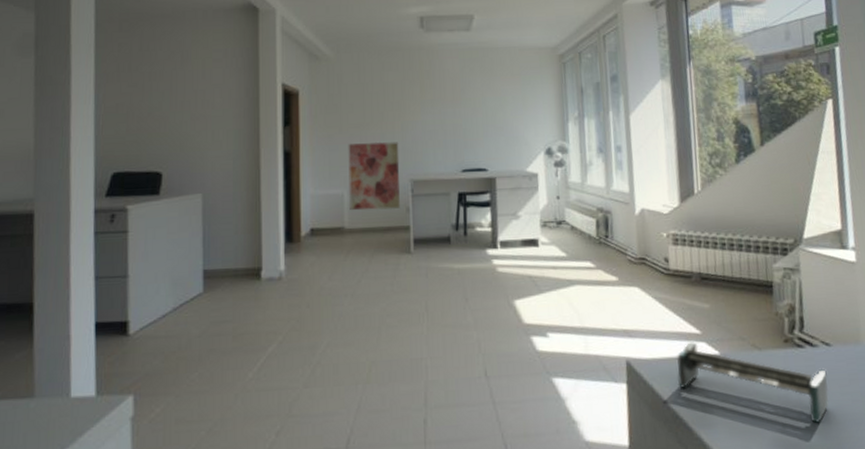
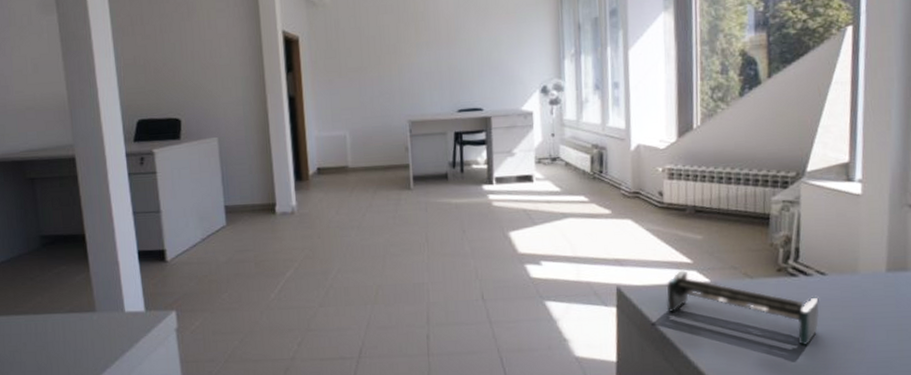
wall art: present [348,141,400,211] -> none [348,84,399,151]

